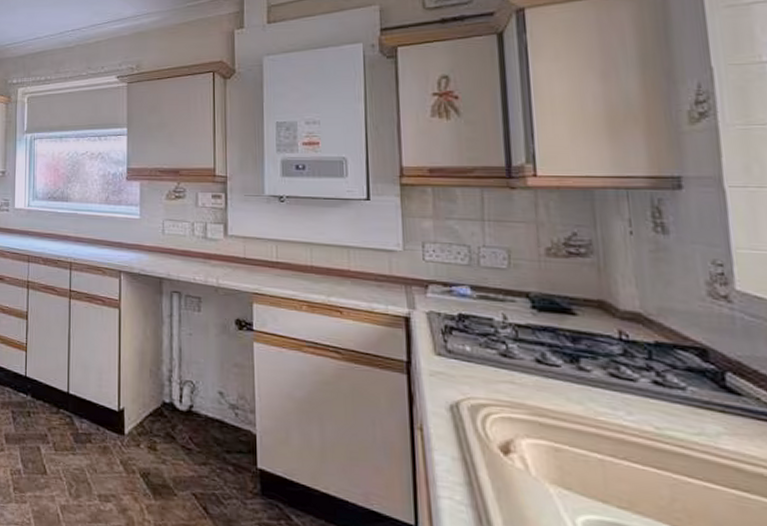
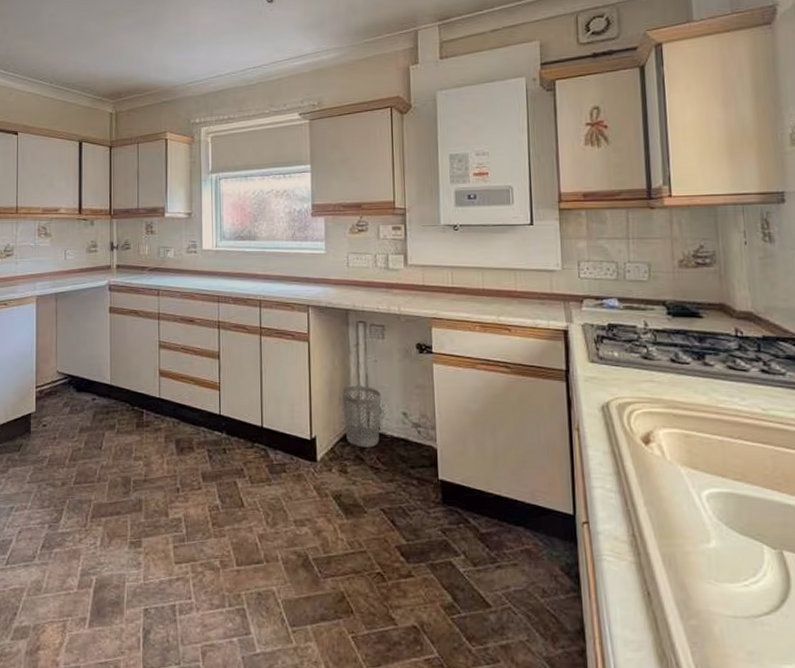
wastebasket: none [152,358,196,426] -> present [341,385,382,448]

